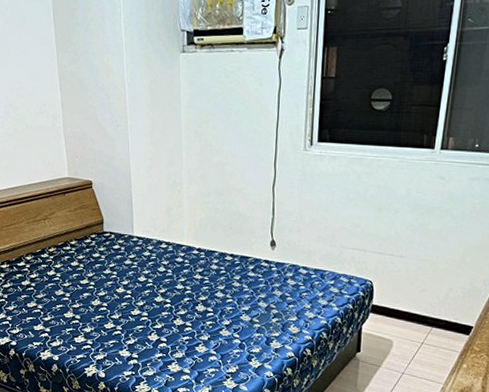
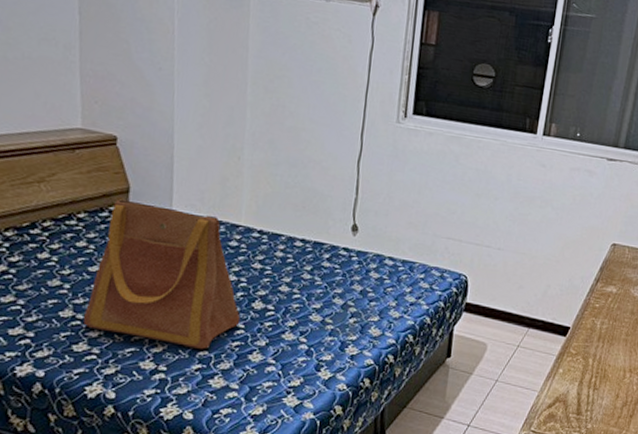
tote bag: none [80,229,188,342] -> present [83,199,241,349]

